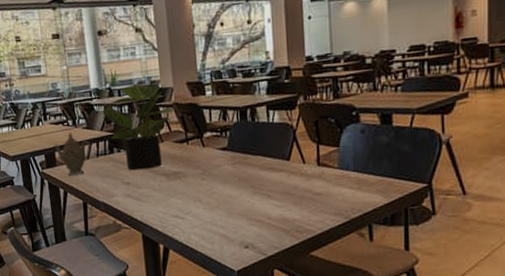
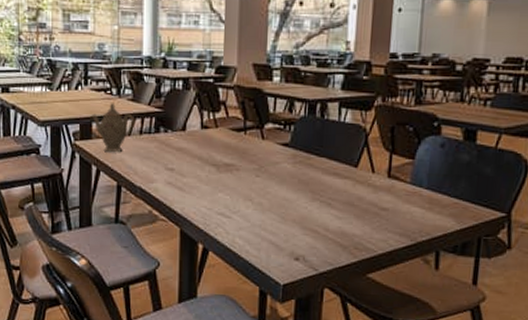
potted plant: present [102,84,174,171] -> none [153,57,235,157]

